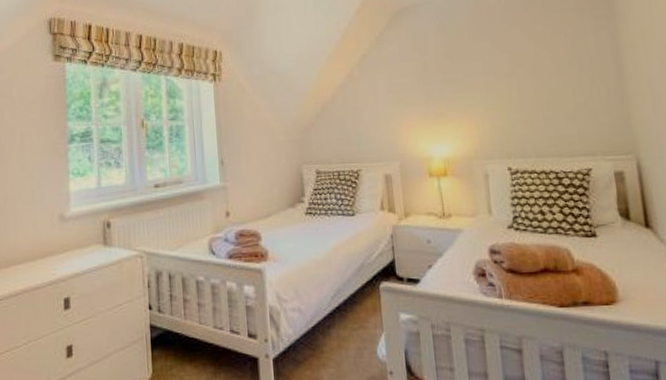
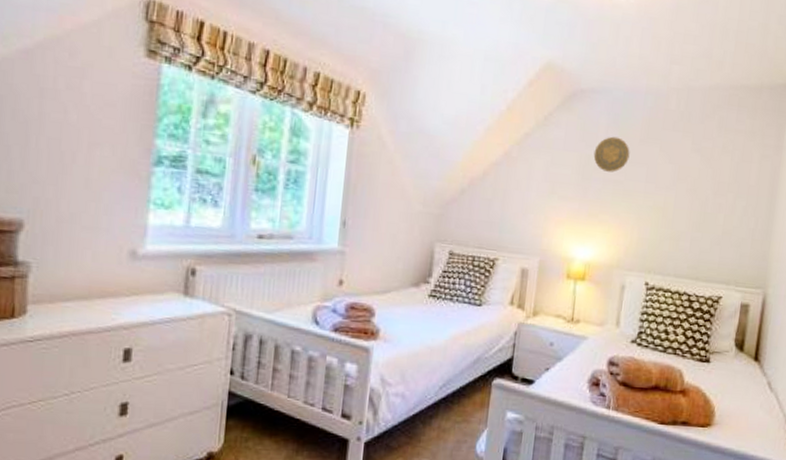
decorative plate: none [428,40,464,73] -> present [593,136,630,173]

